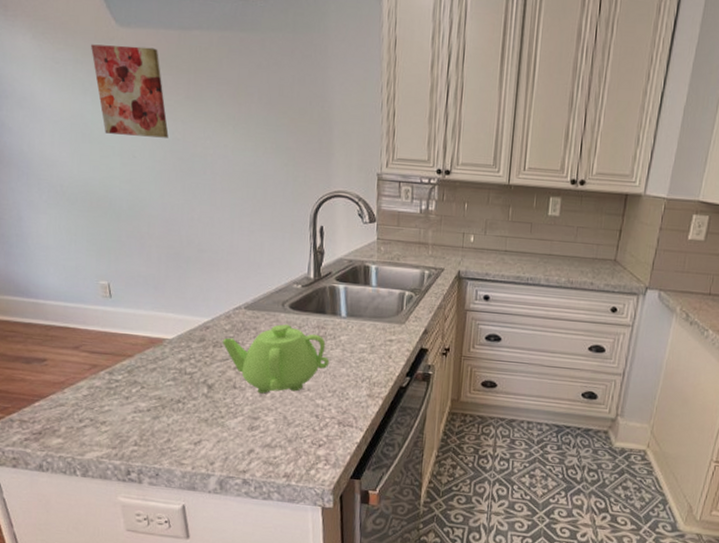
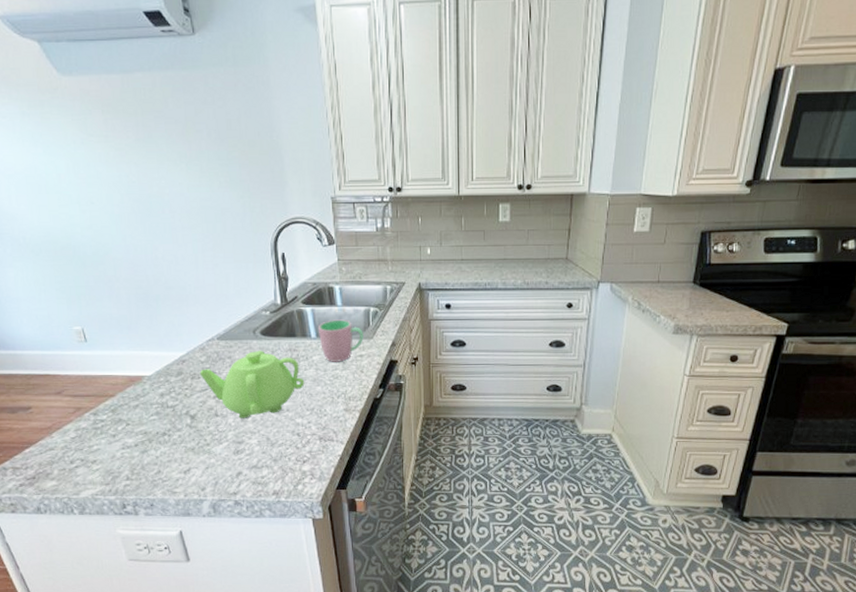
wall art: present [91,44,169,138] -> none [36,94,124,183]
cup: none [349,300,396,345] -> present [317,319,364,362]

